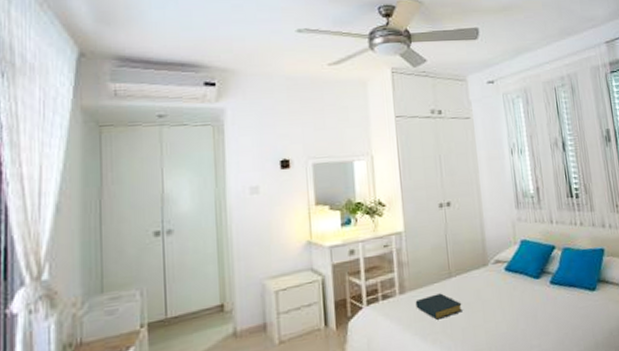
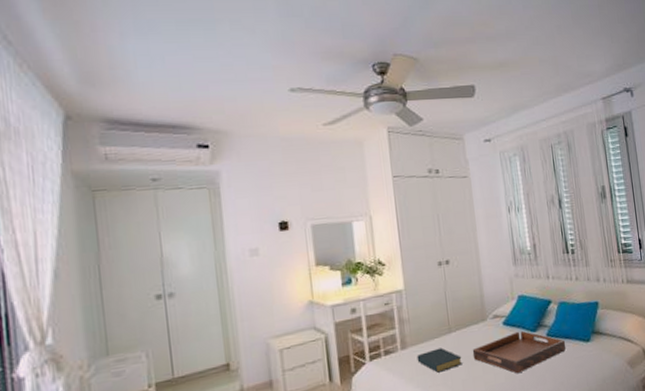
serving tray: none [473,277,571,324] -> present [472,330,566,374]

